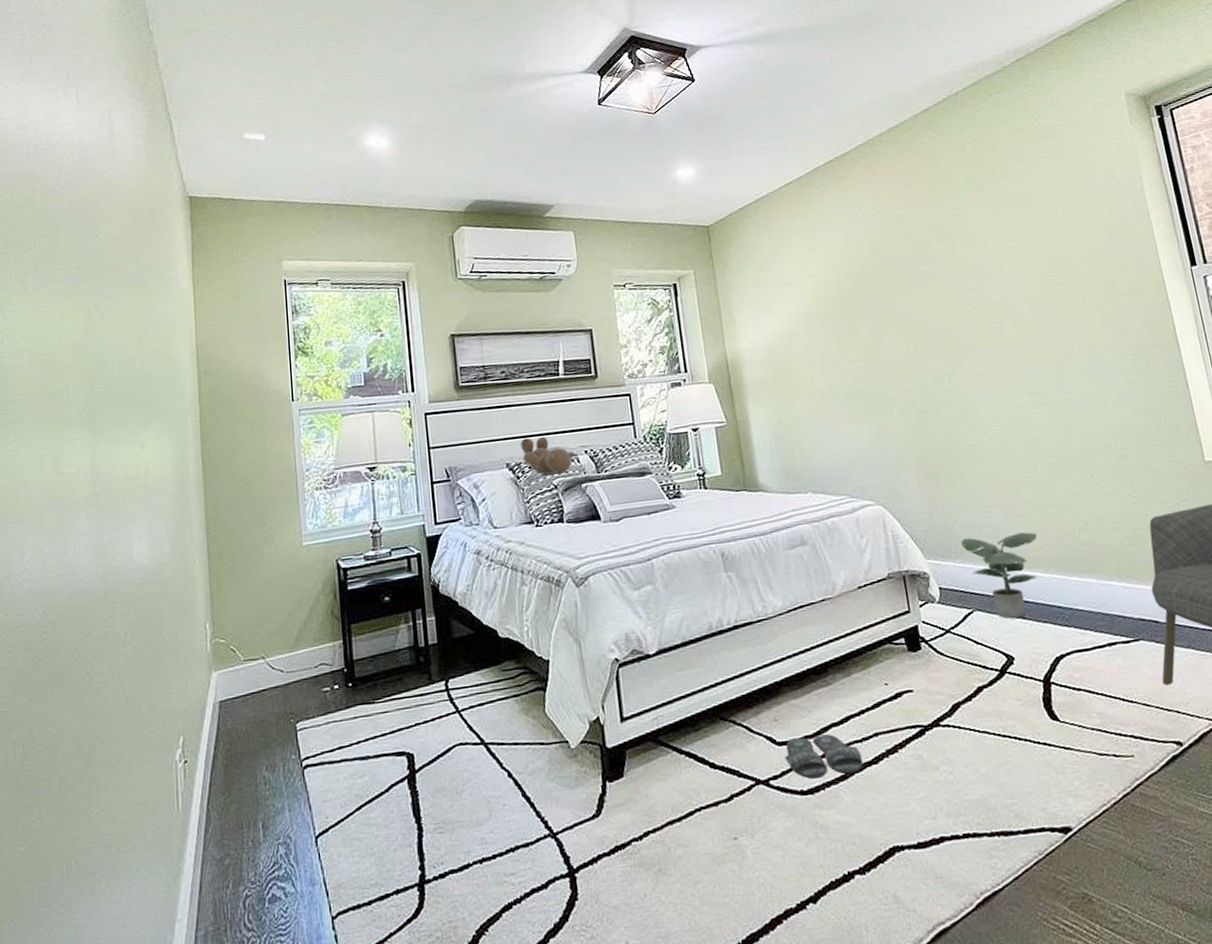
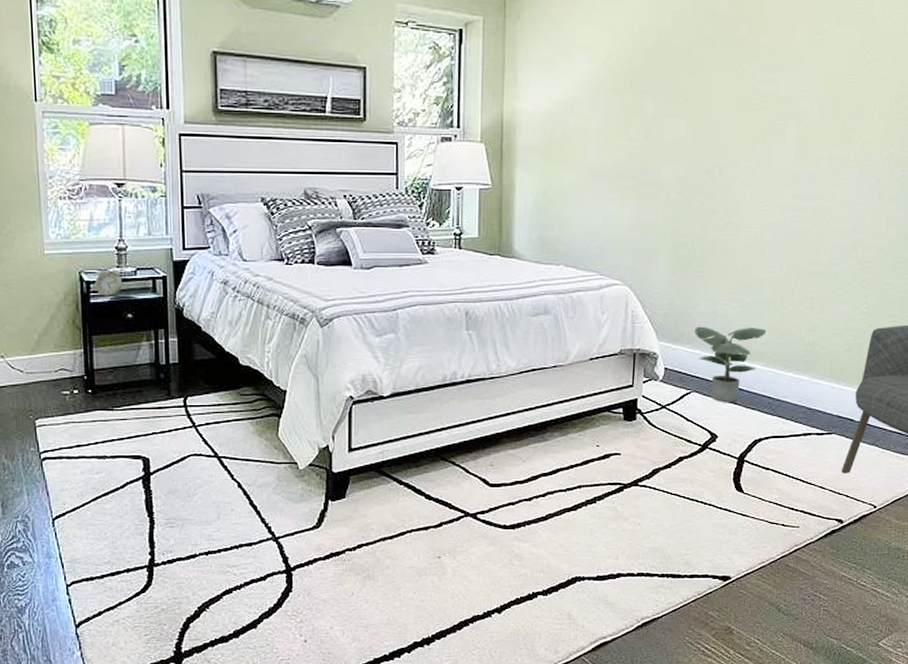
alarm clock: none [352,548,379,582] -> present [95,265,123,296]
teddy bear: present [520,436,575,475] -> none [278,174,333,215]
slippers: present [785,734,863,779] -> none [494,482,564,517]

